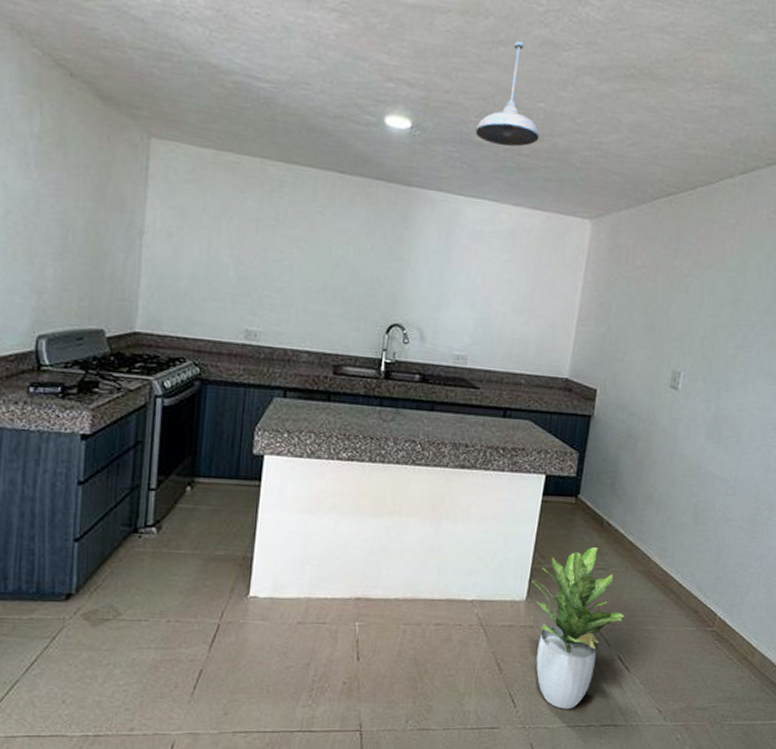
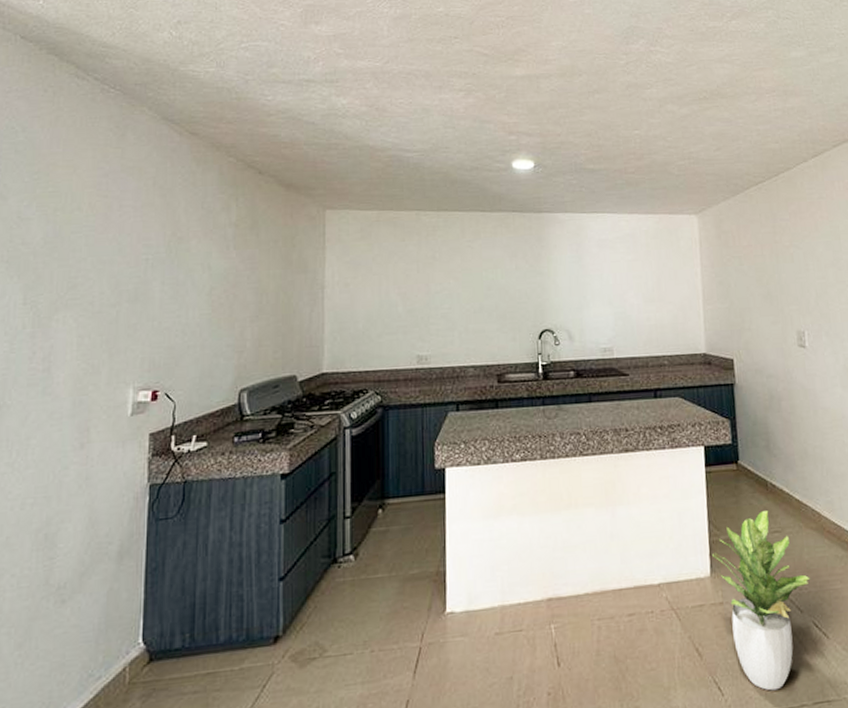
pendant light: present [475,41,540,147] -> none [586,88,640,169]

